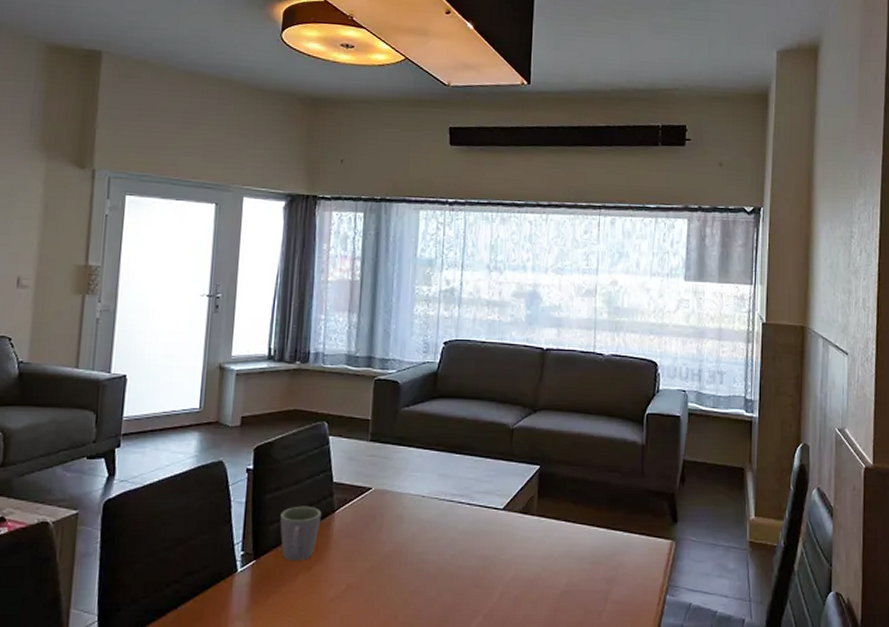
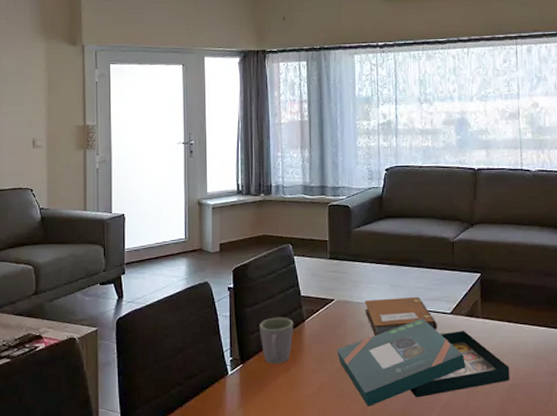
board game: none [369,513,563,613] -> present [336,318,510,407]
notebook: none [406,489,487,533] -> present [365,297,437,337]

